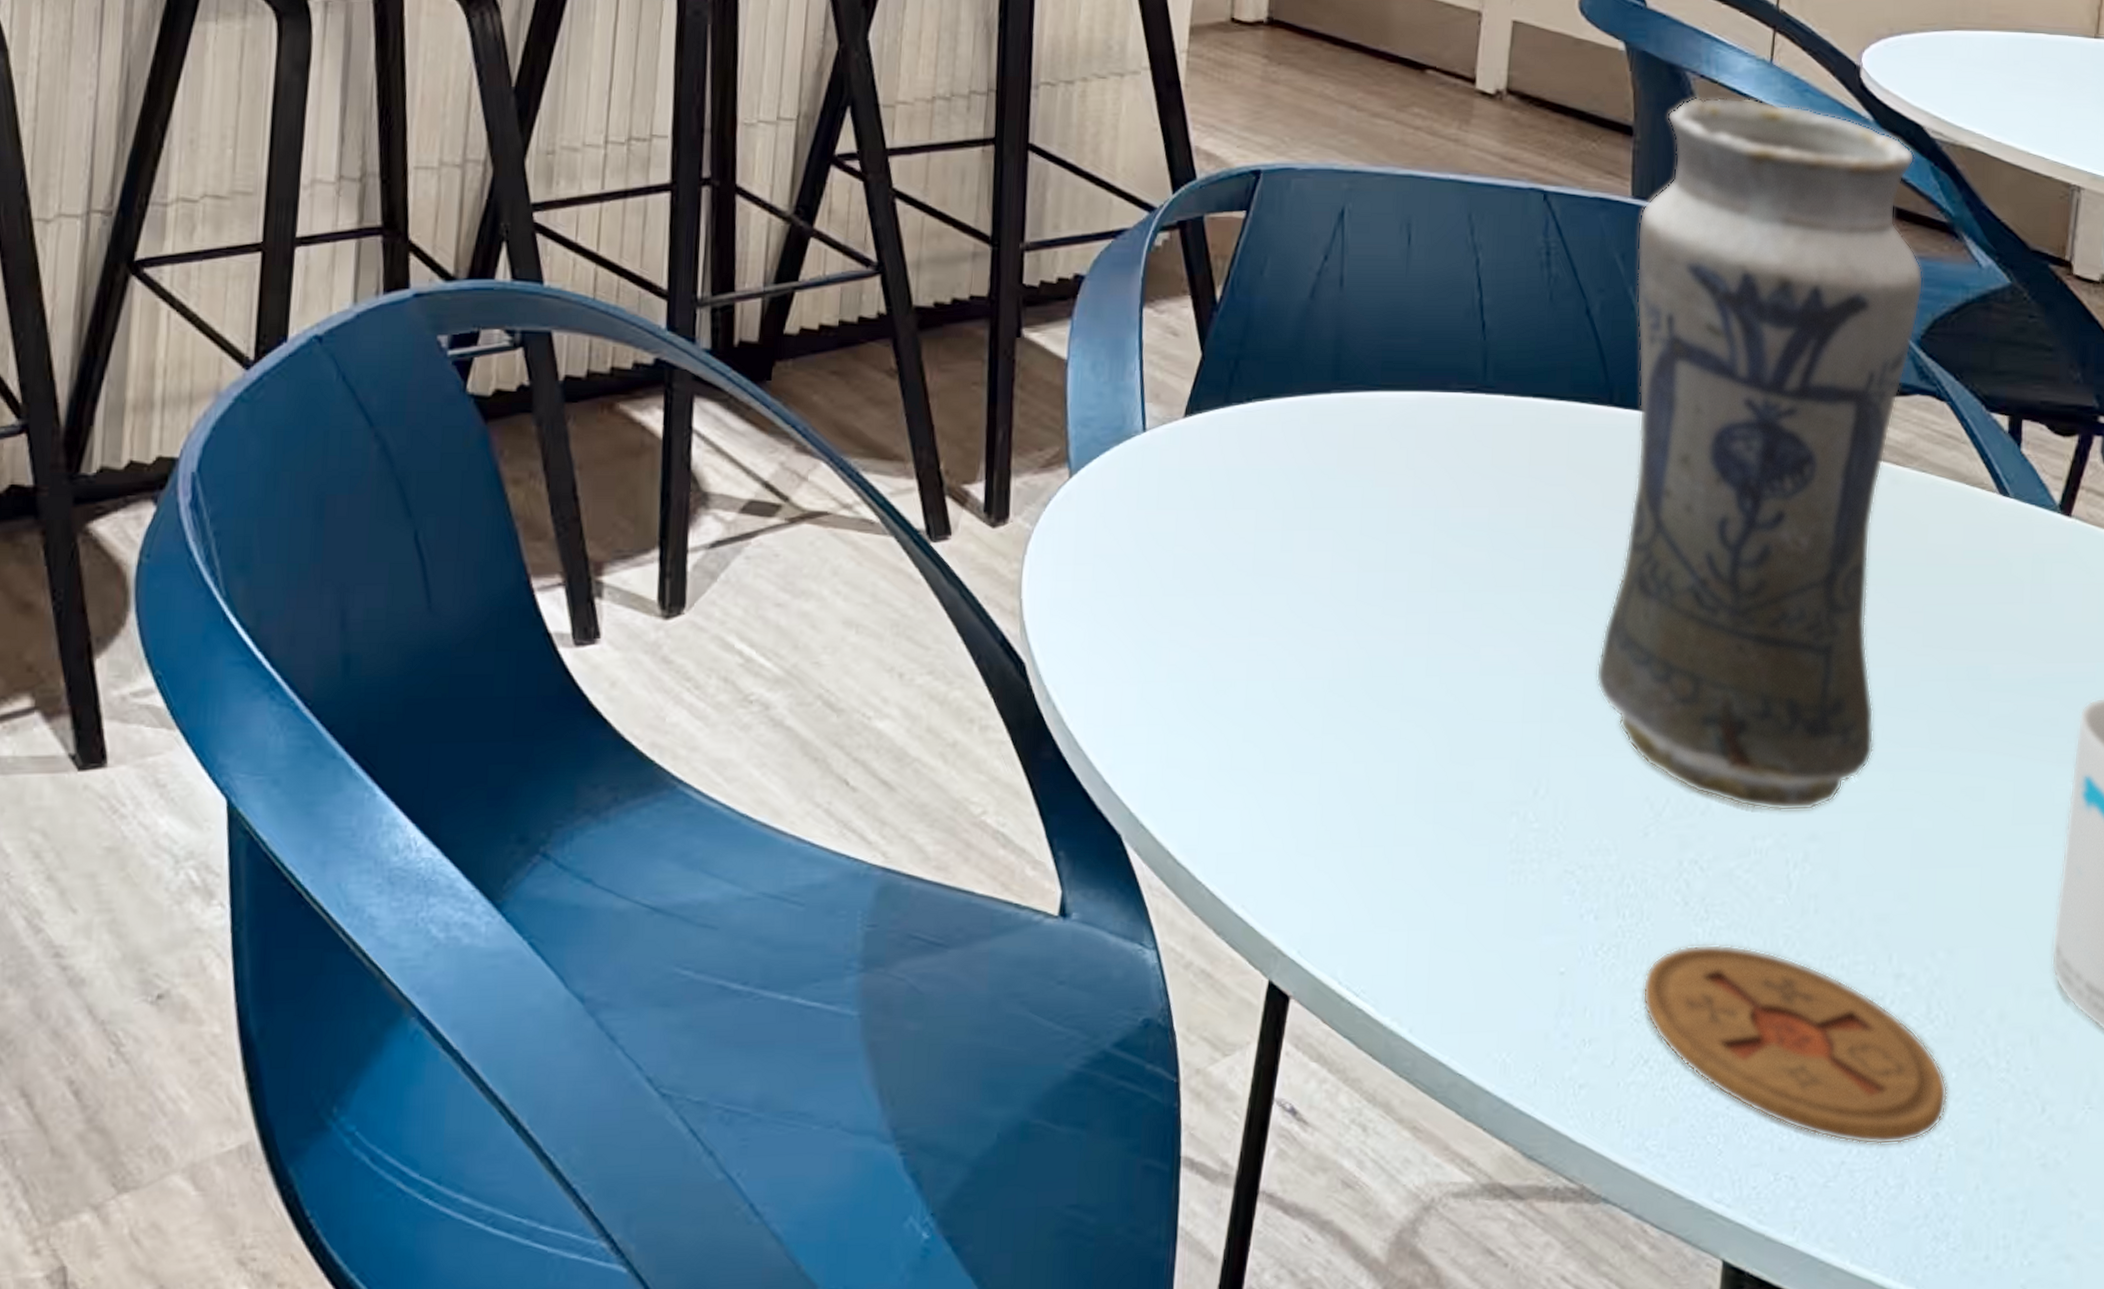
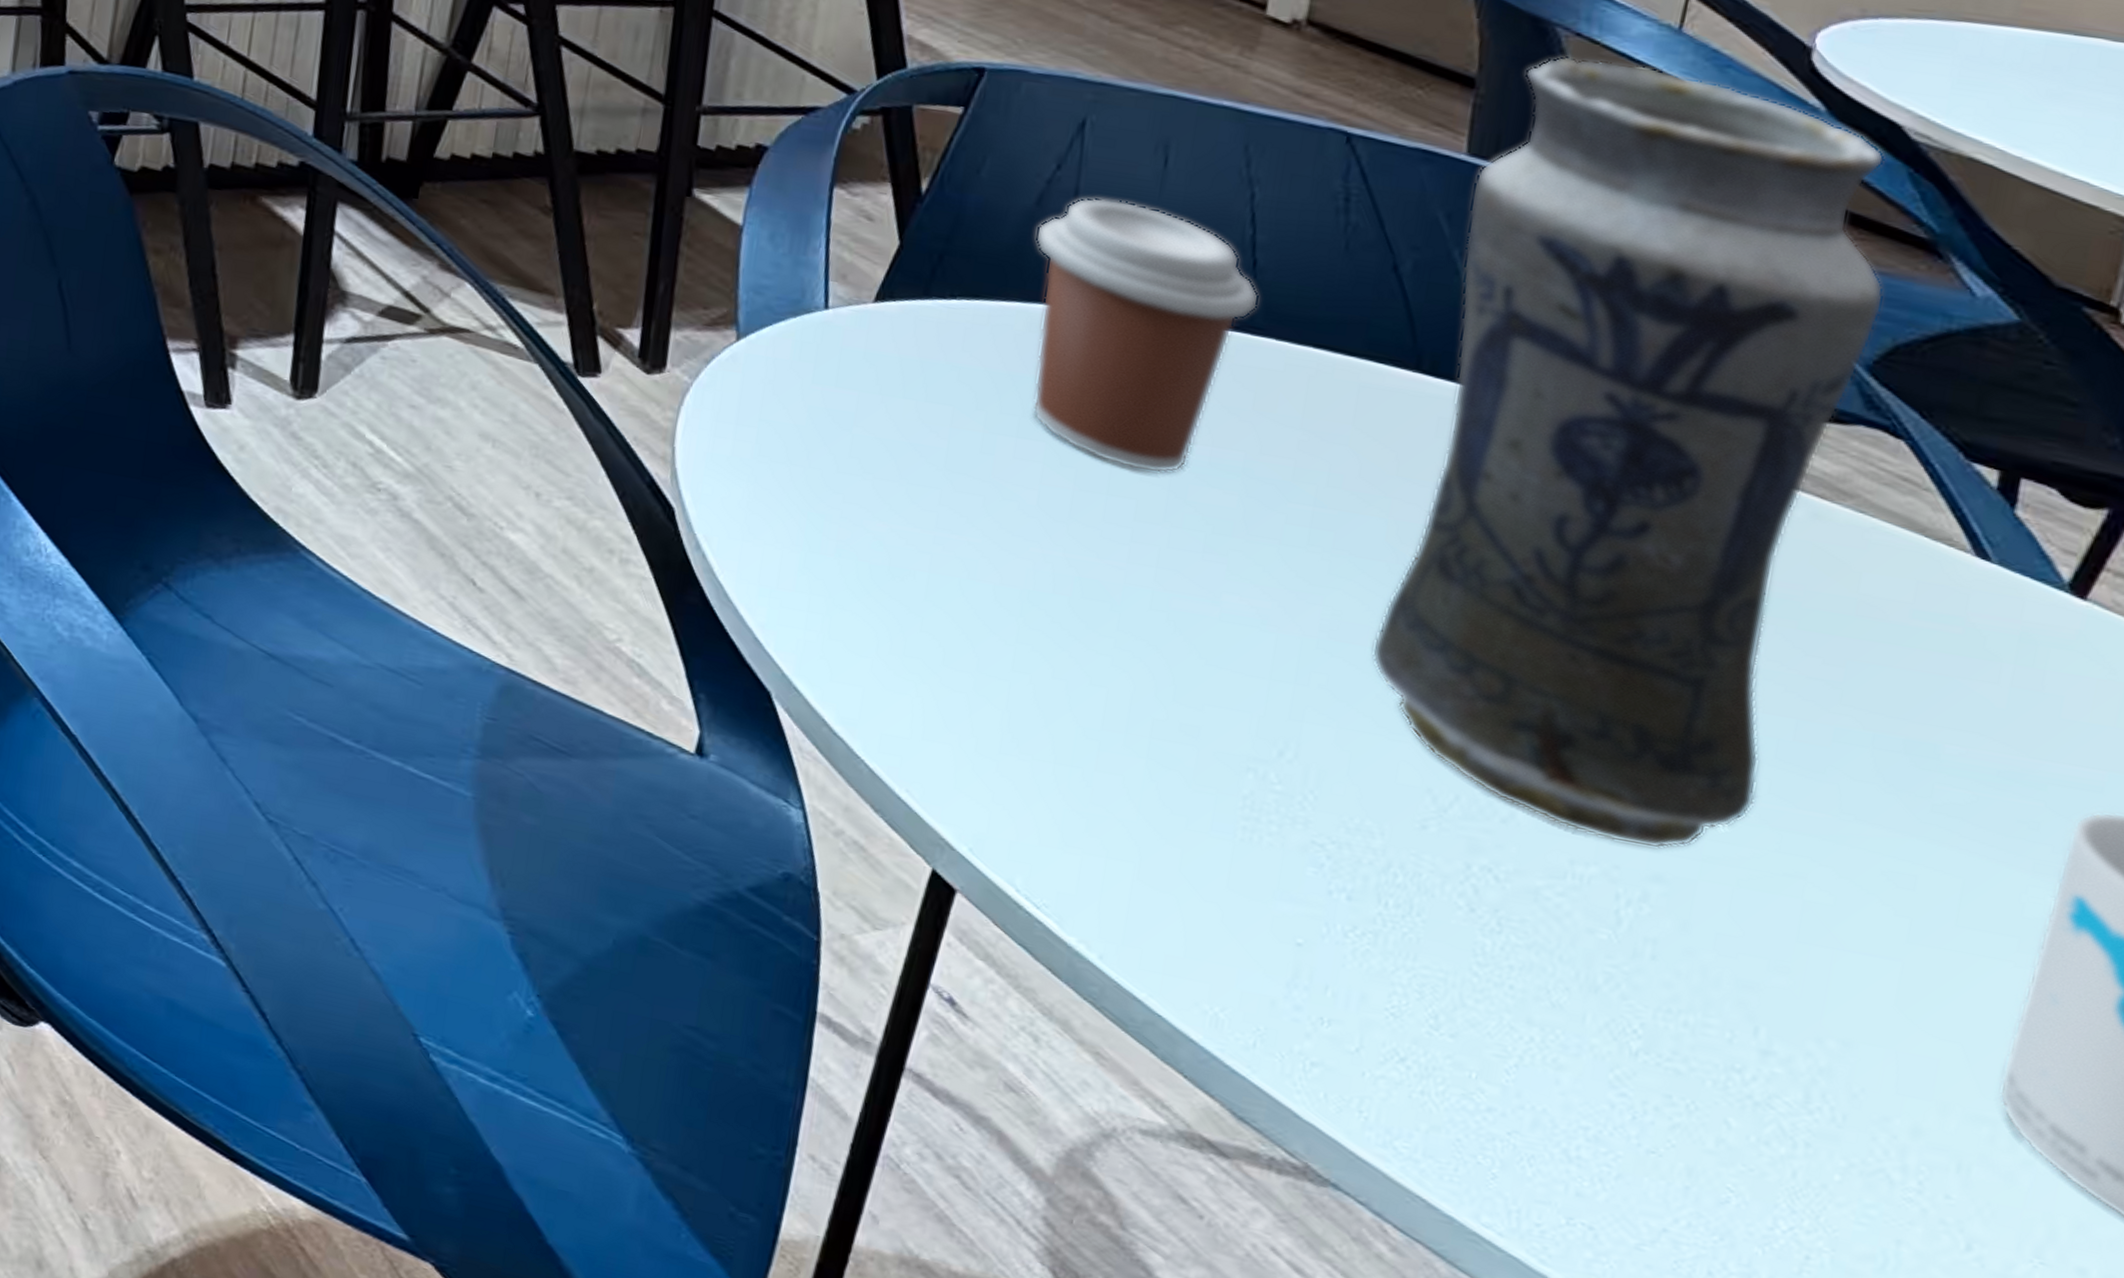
coffee cup: none [1311,282,1490,543] -> present [1032,197,1260,474]
coaster: present [1642,944,1948,1145] -> none [1403,952,1827,1233]

